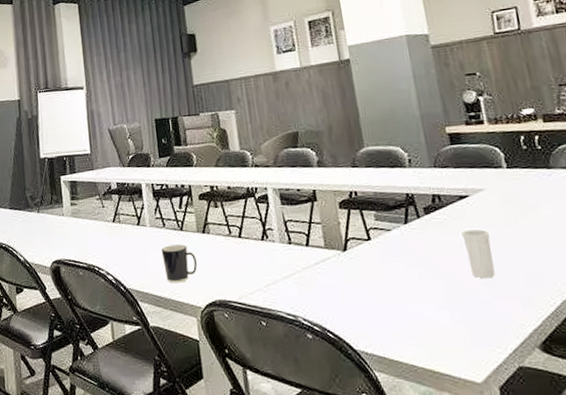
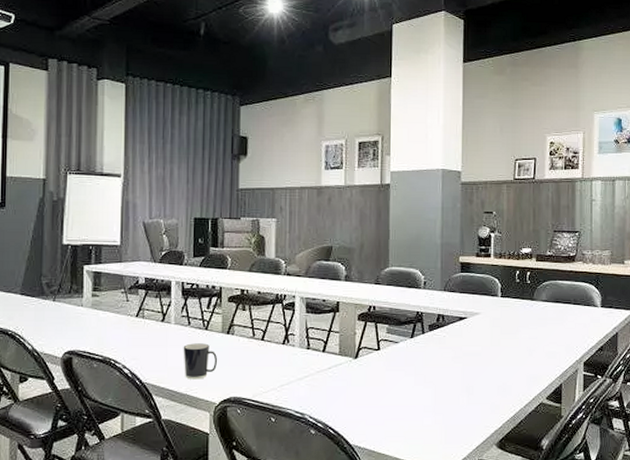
cup: present [461,229,496,279] -> none [455,347,476,388]

